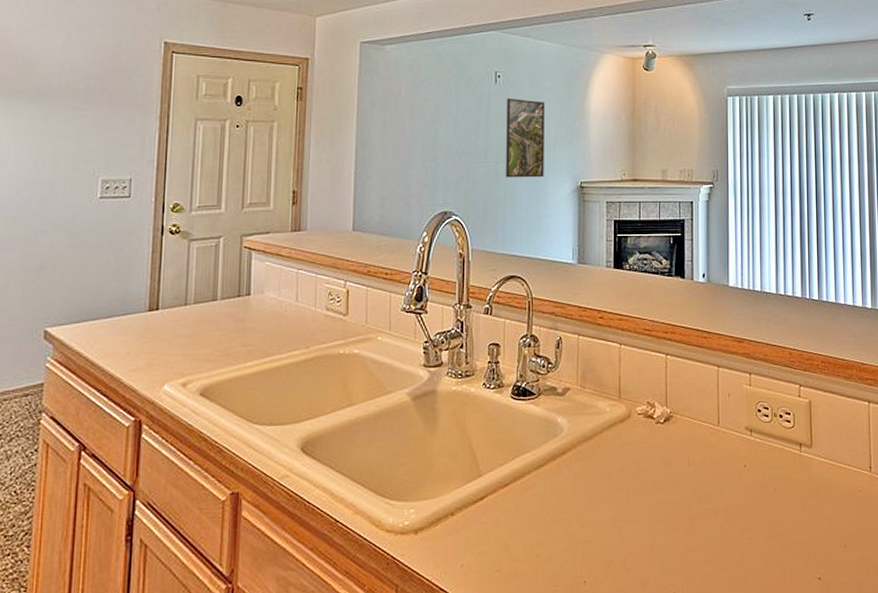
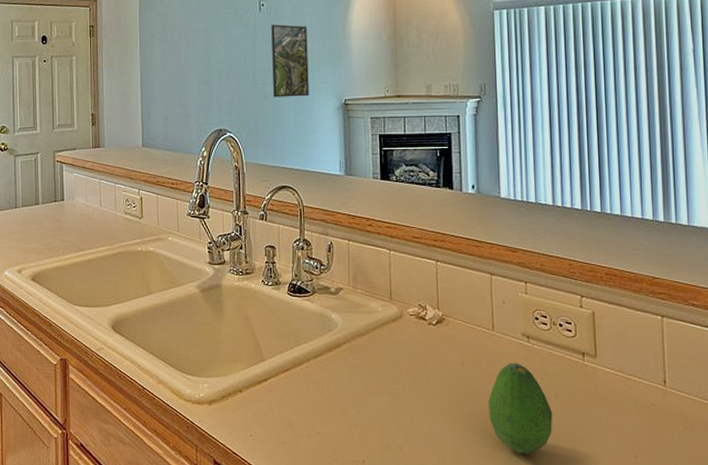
fruit: none [712,458,772,556] -> present [488,362,553,454]

